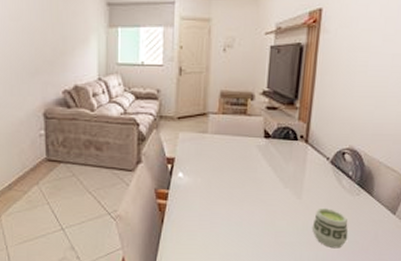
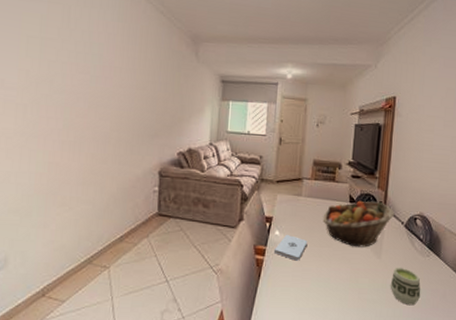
notepad: none [178,175,216,204] -> present [274,234,308,261]
fruit basket: none [233,135,319,188] -> present [323,200,395,248]

